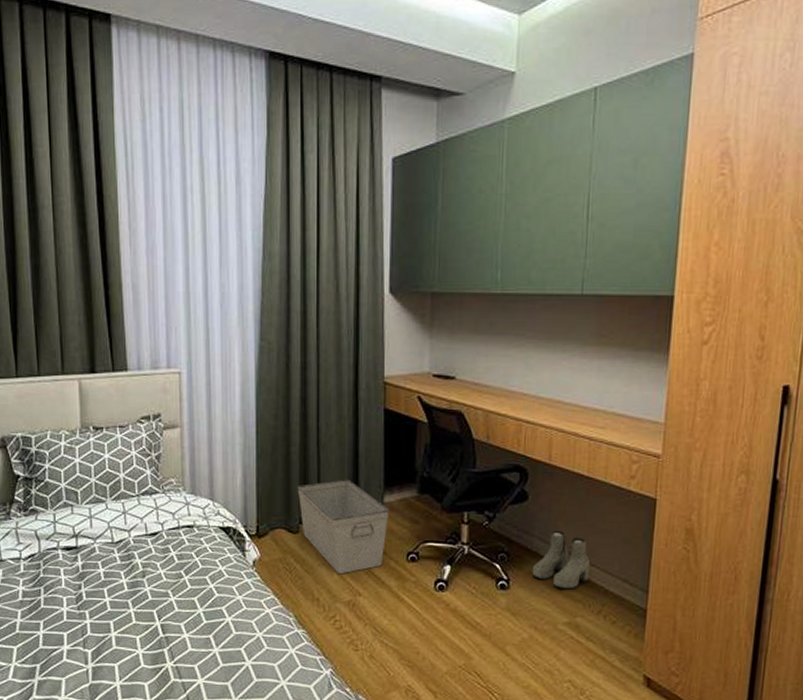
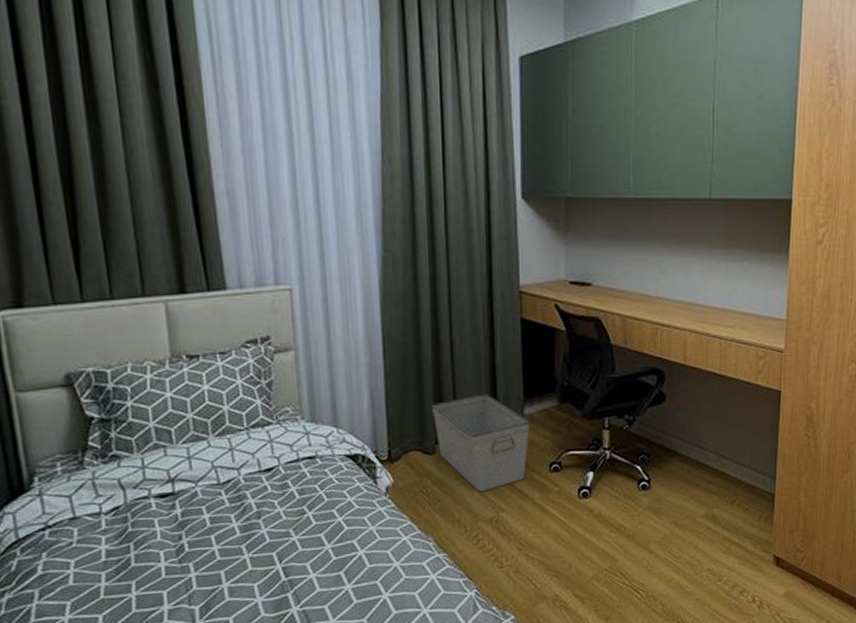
boots: present [532,530,590,590] -> none [671,427,723,484]

